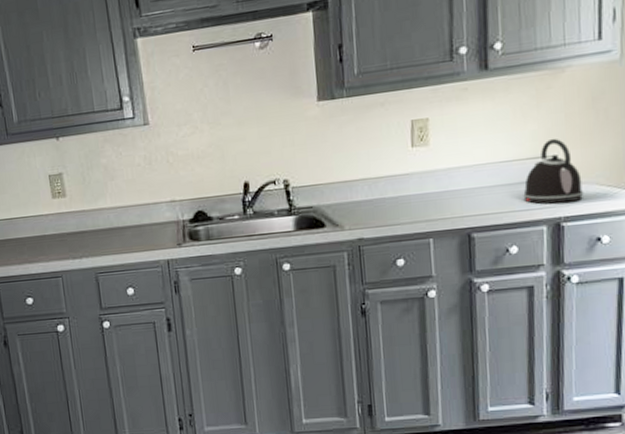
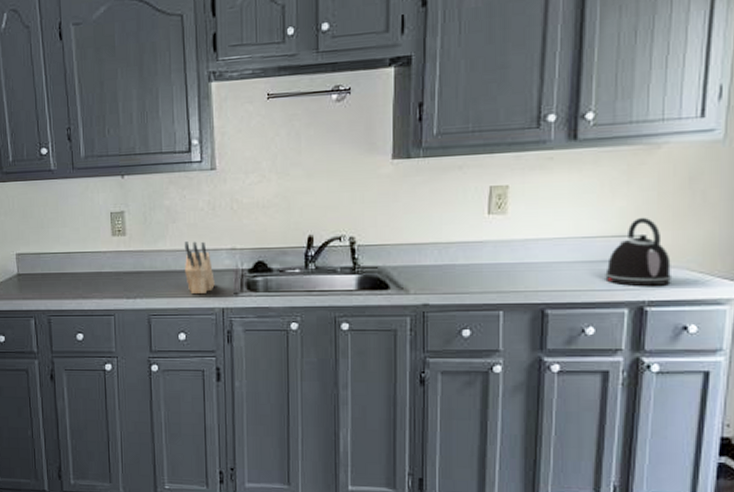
knife block: none [124,196,158,249] -> present [184,241,215,295]

